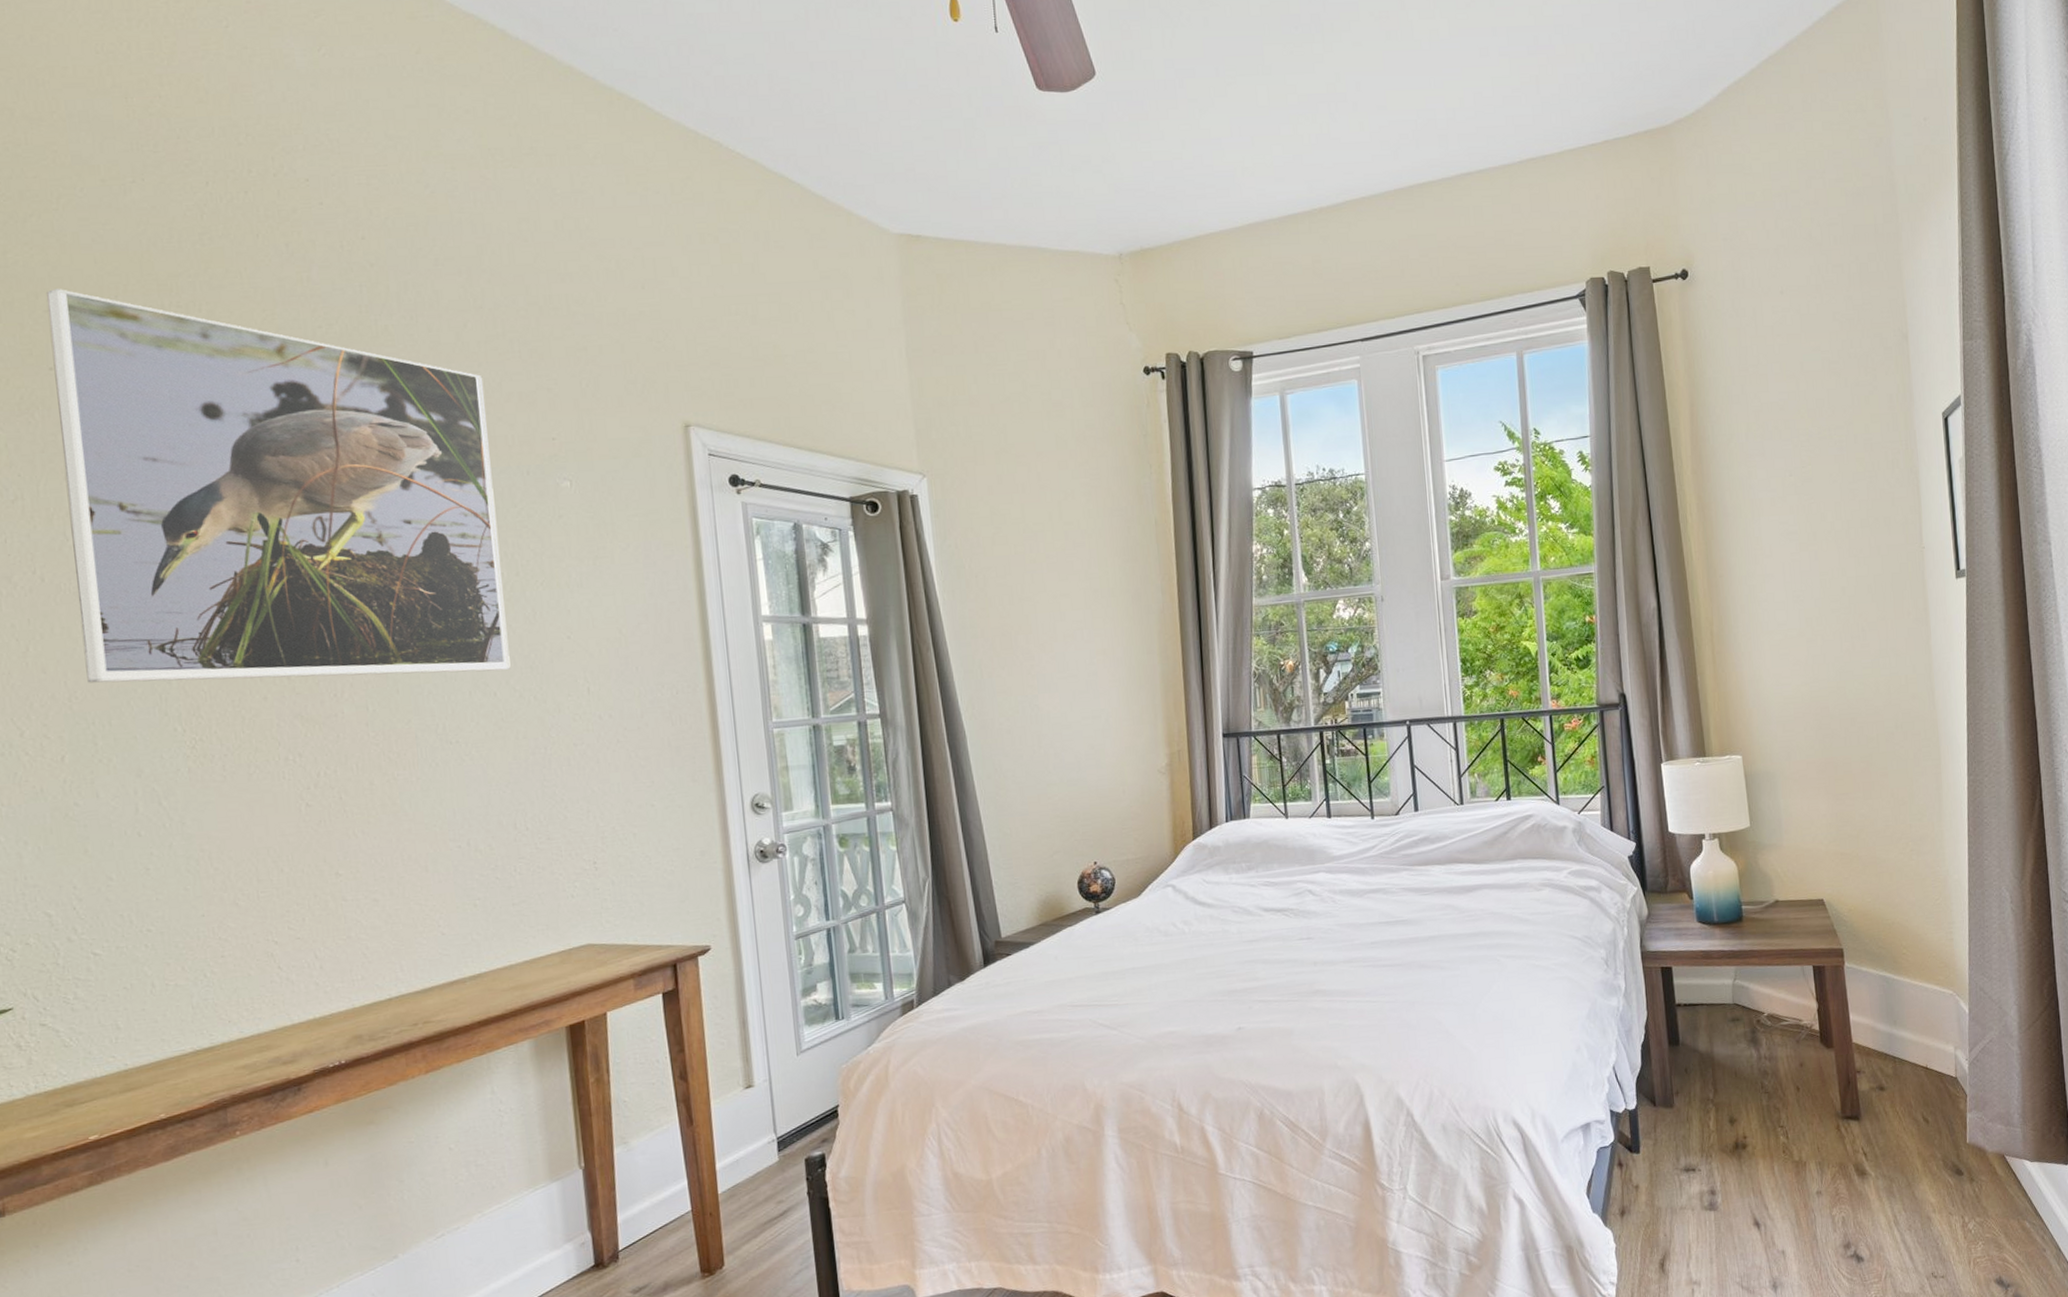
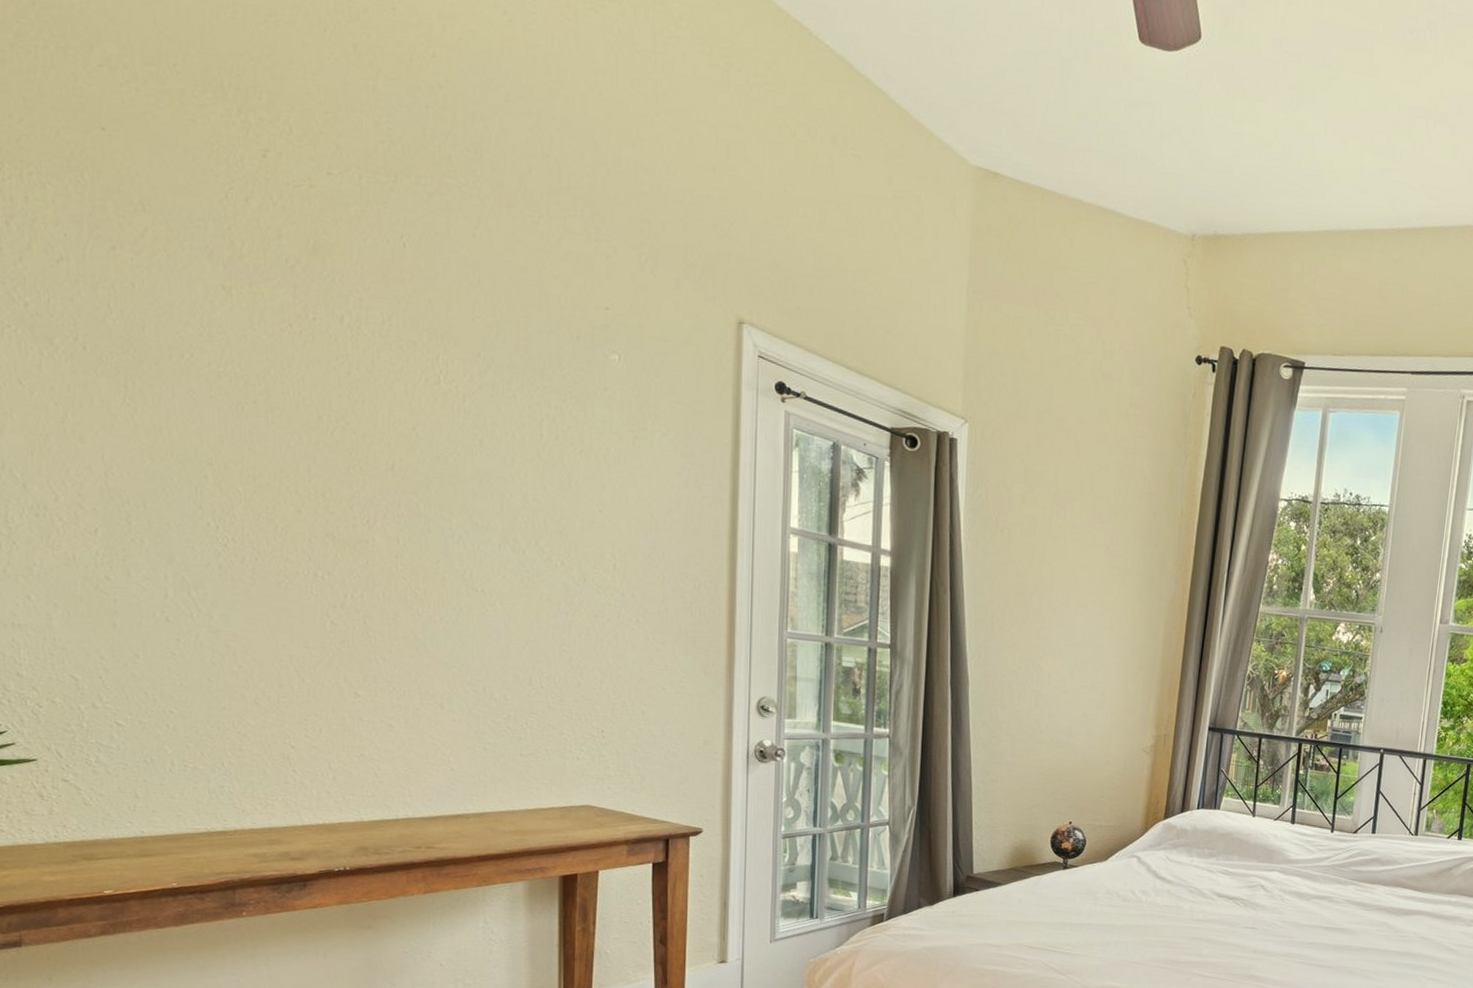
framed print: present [46,289,511,683] -> none [101,43,543,531]

